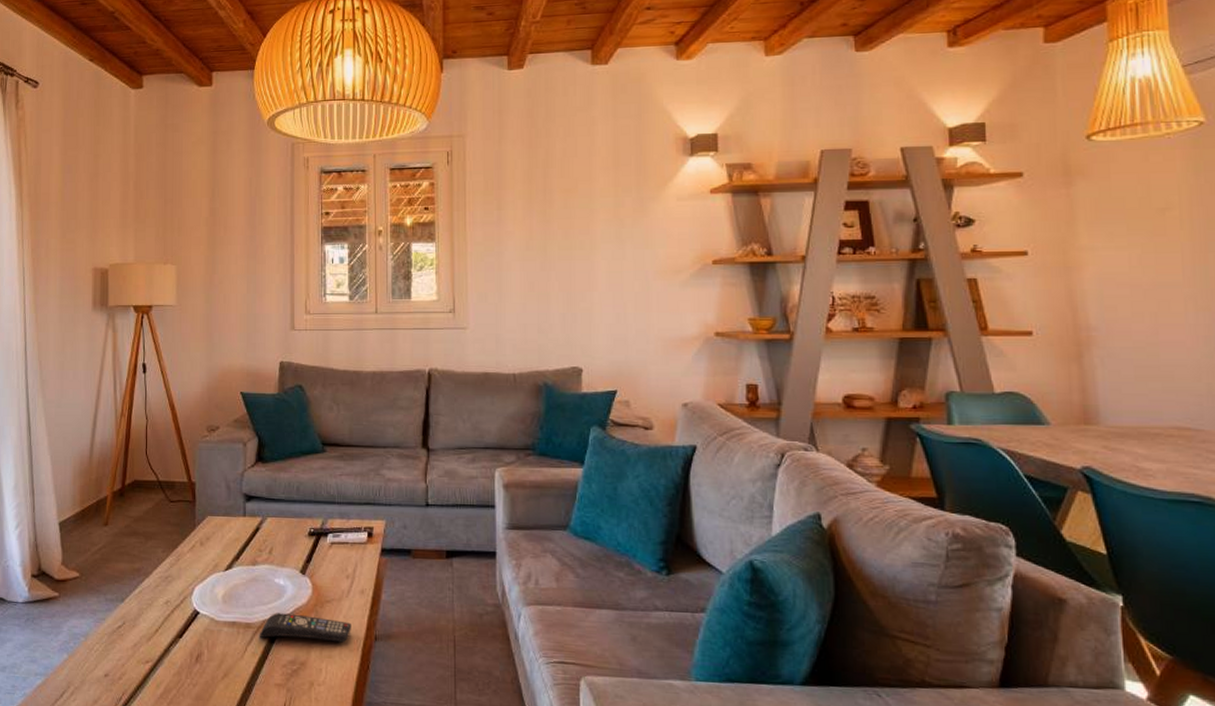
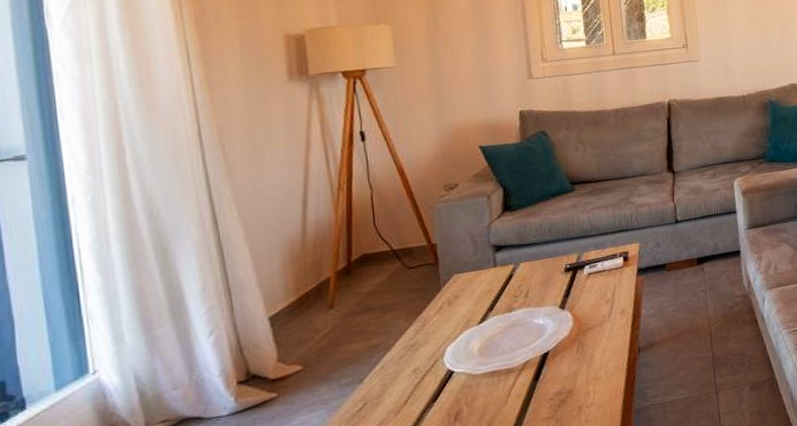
remote control: present [259,613,351,643] -> none [522,342,615,379]

